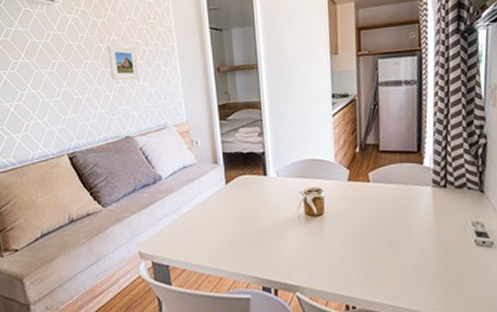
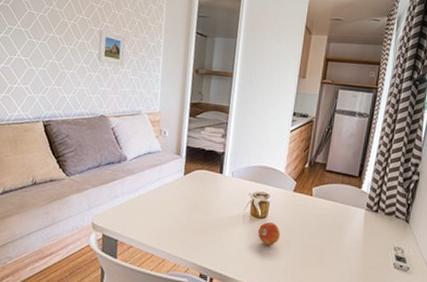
fruit: none [316,219,342,245] -> present [257,222,280,246]

